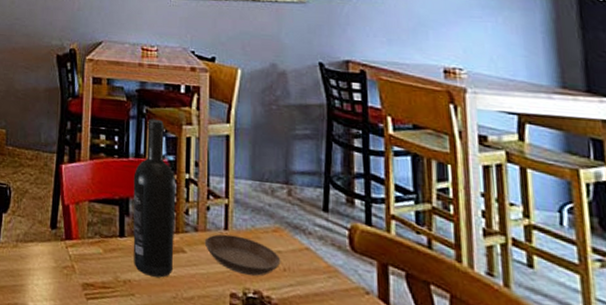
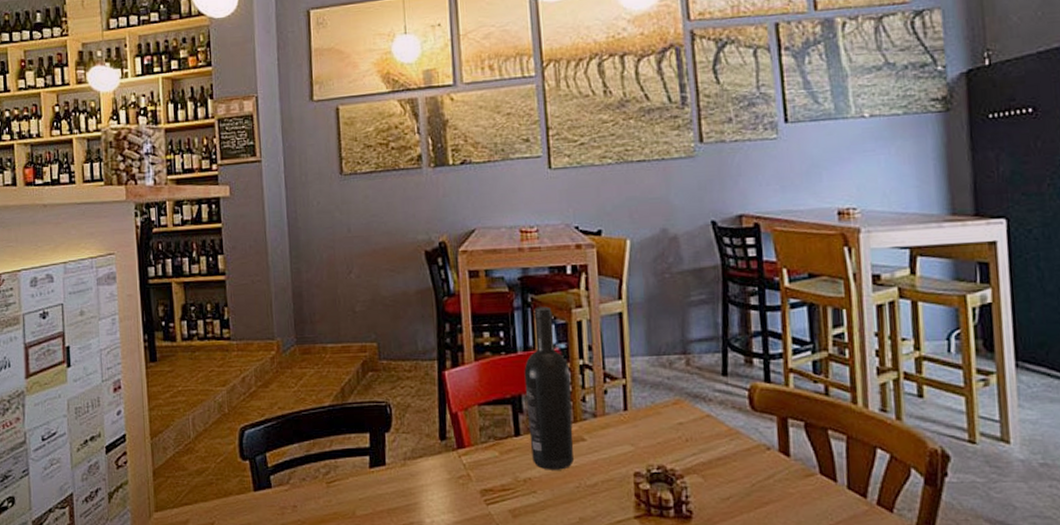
saucer: present [204,233,281,276] -> none [604,414,683,453]

